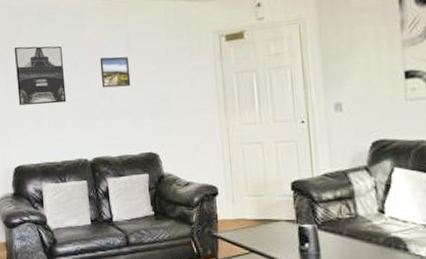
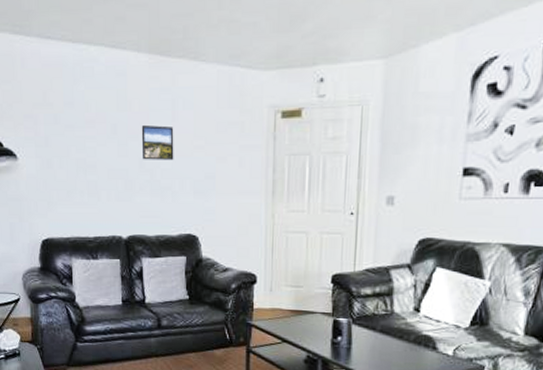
wall art: present [14,45,67,105] -> none [44,104,102,173]

